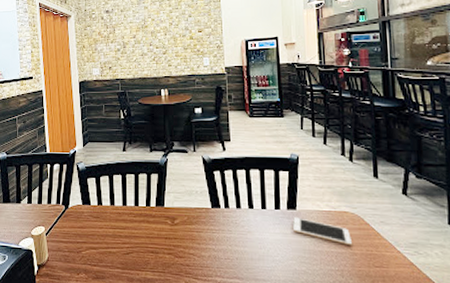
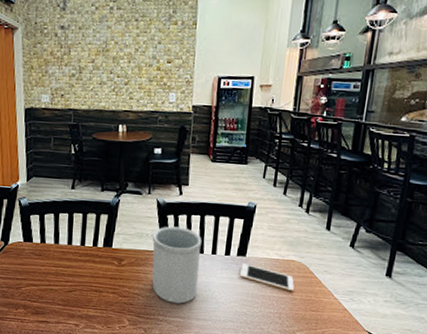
utensil holder: none [202,182,252,263] -> present [152,226,202,304]

